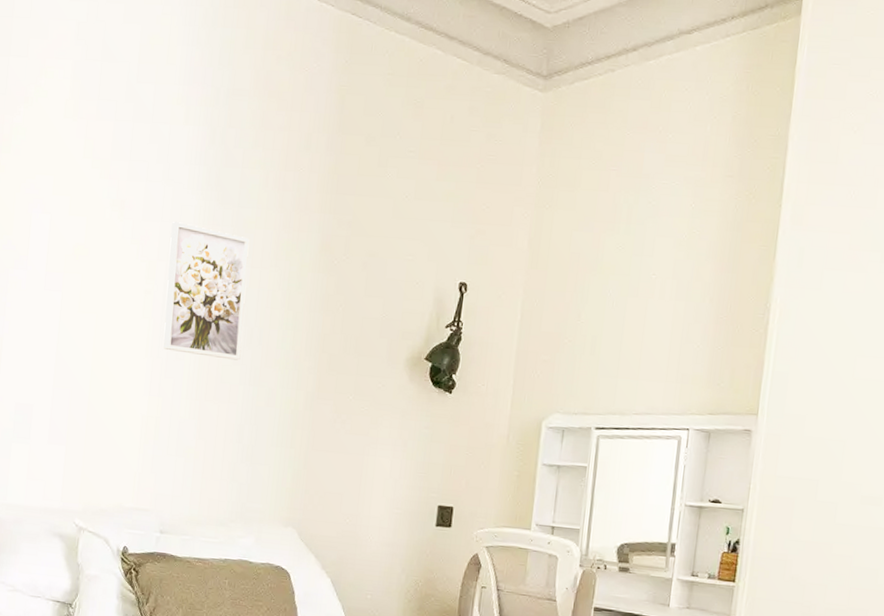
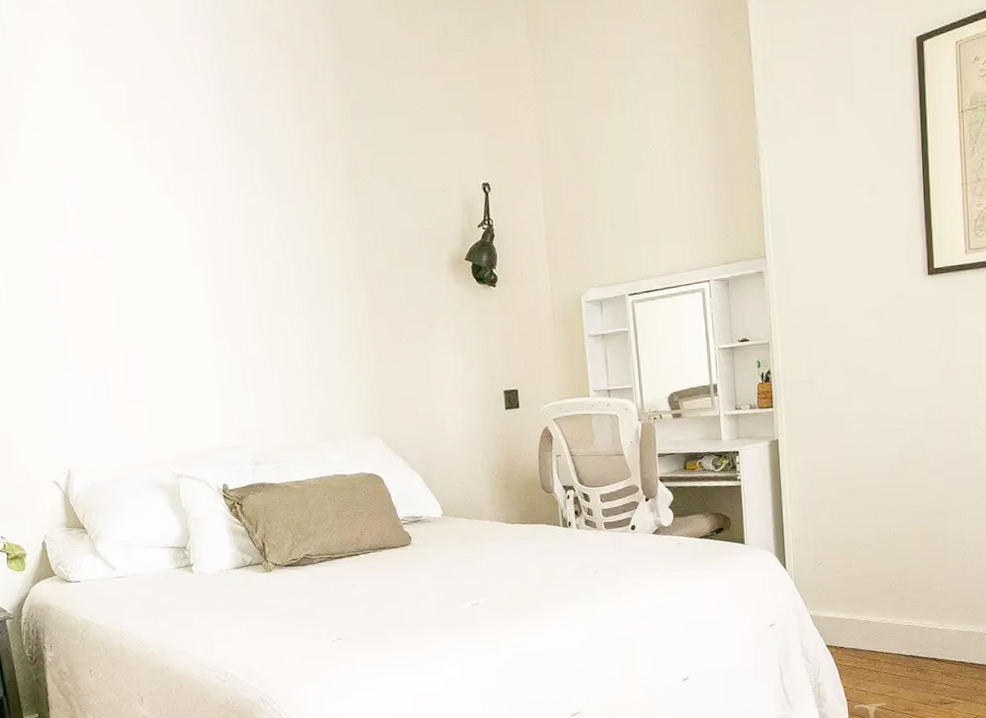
wall art: present [163,222,250,361] -> none [202,170,295,294]

